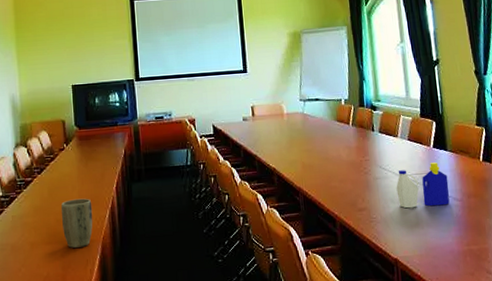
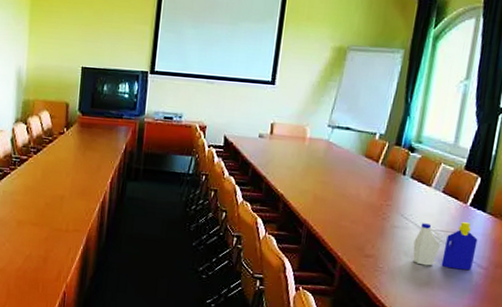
plant pot: present [60,198,93,249] -> none [51,186,84,235]

